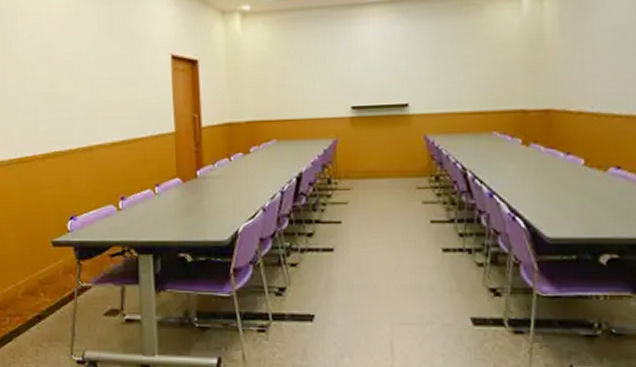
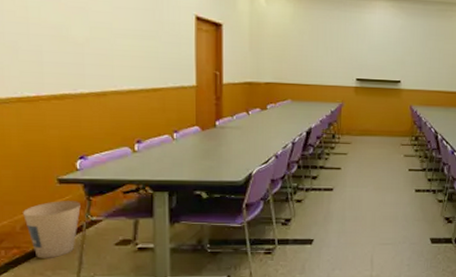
trash can: none [24,265,72,328] -> present [23,201,81,258]

